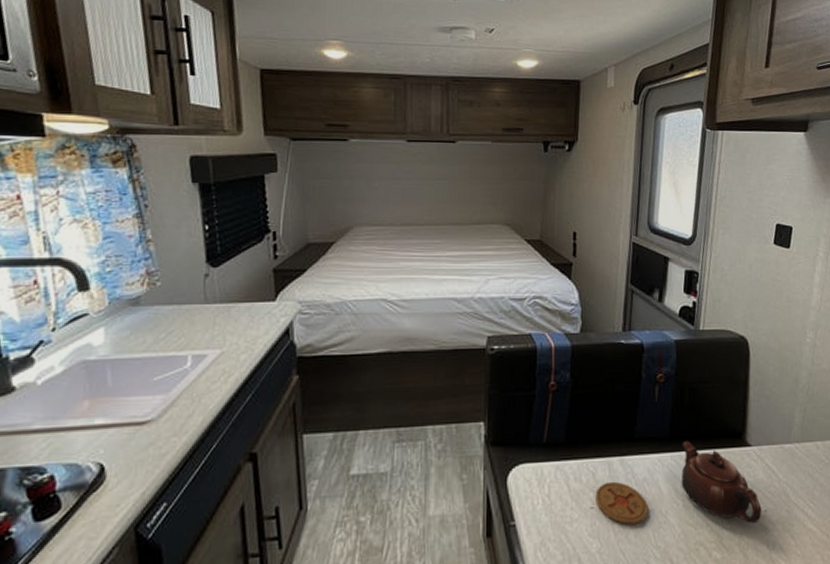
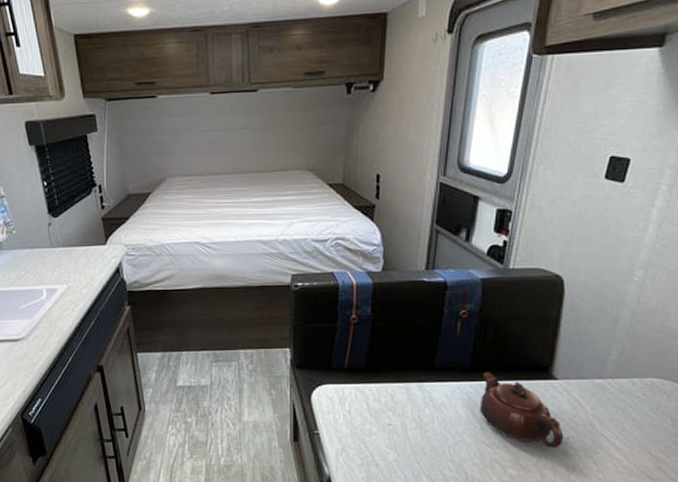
coaster: present [595,481,648,525] -> none [393,403,445,440]

